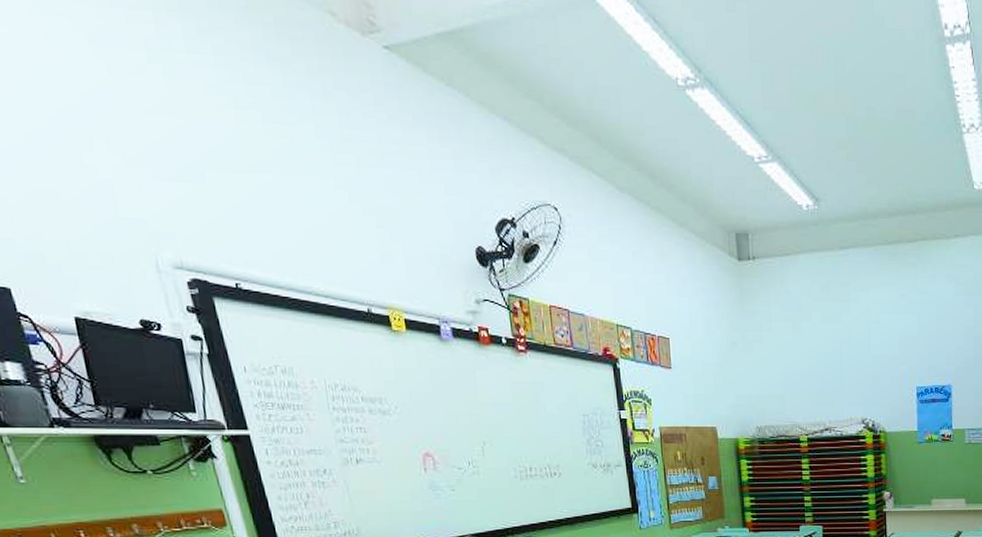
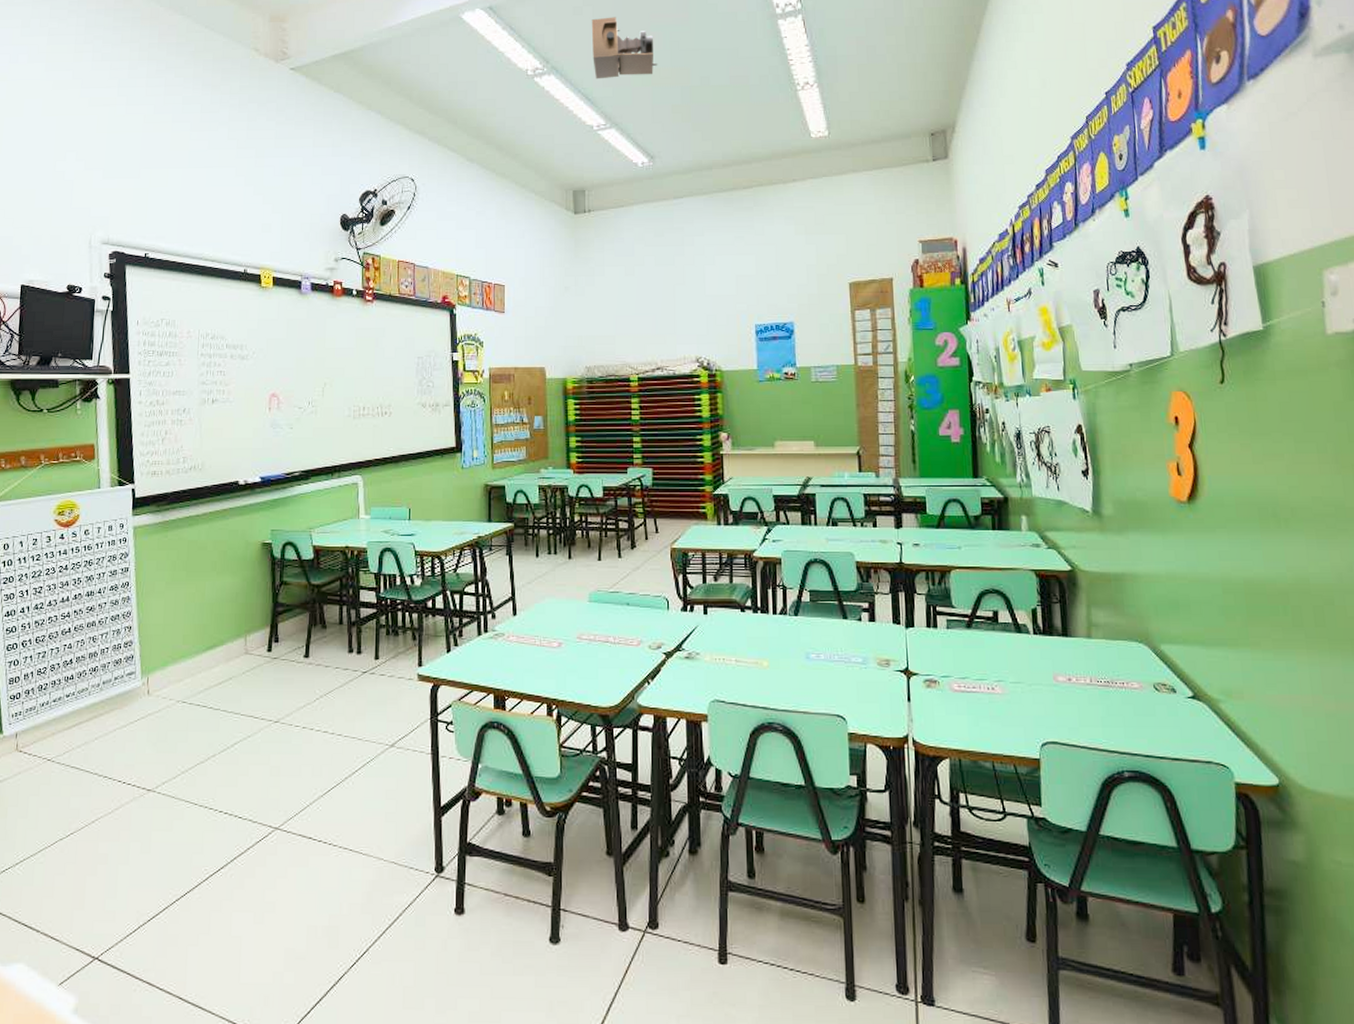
projector: none [747,19,822,100] -> present [591,17,658,79]

